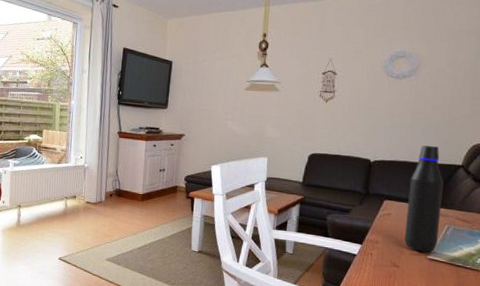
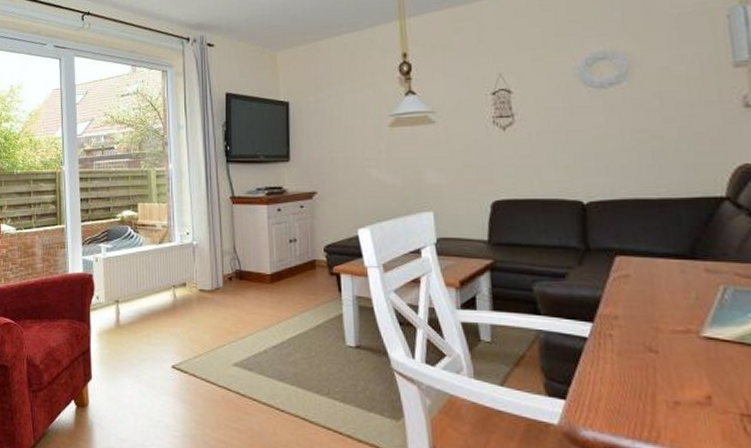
water bottle: present [404,145,444,253] -> none [649,174,713,329]

